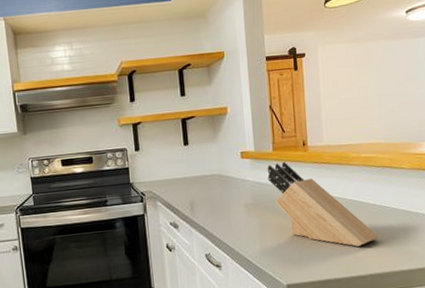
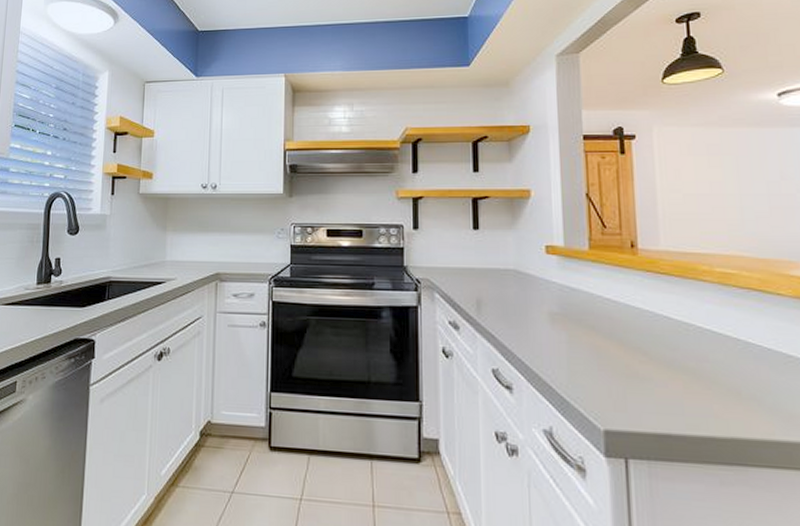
knife block: present [267,162,379,247] -> none [580,265,745,394]

